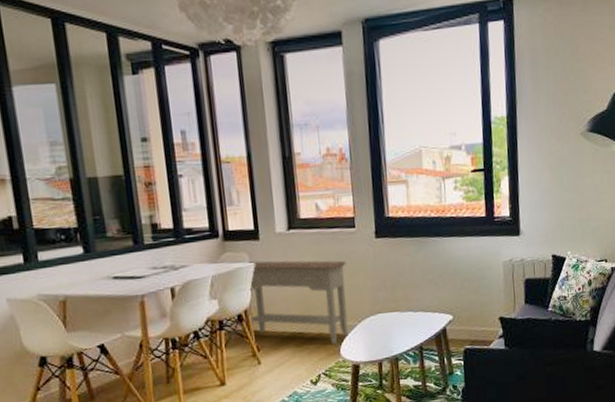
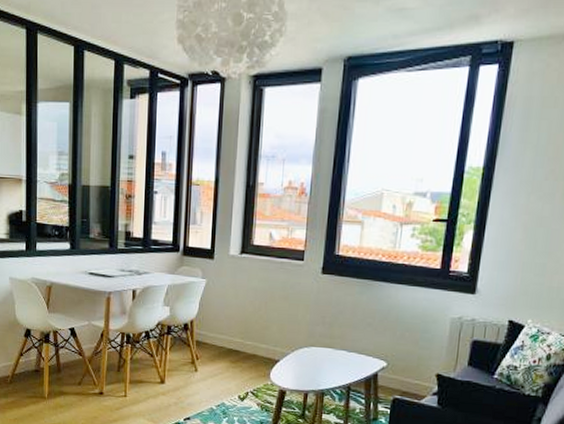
console table: present [247,260,349,345] -> none [193,278,289,368]

